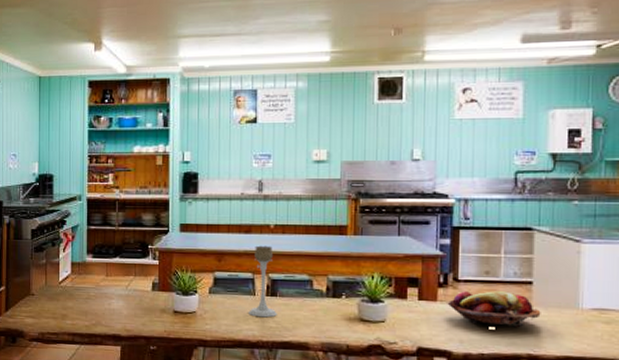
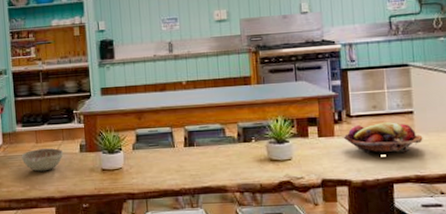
decorative bowl: none [89,282,134,307] -> present [21,147,64,172]
candle holder: present [248,245,277,318] -> none [170,101,196,167]

